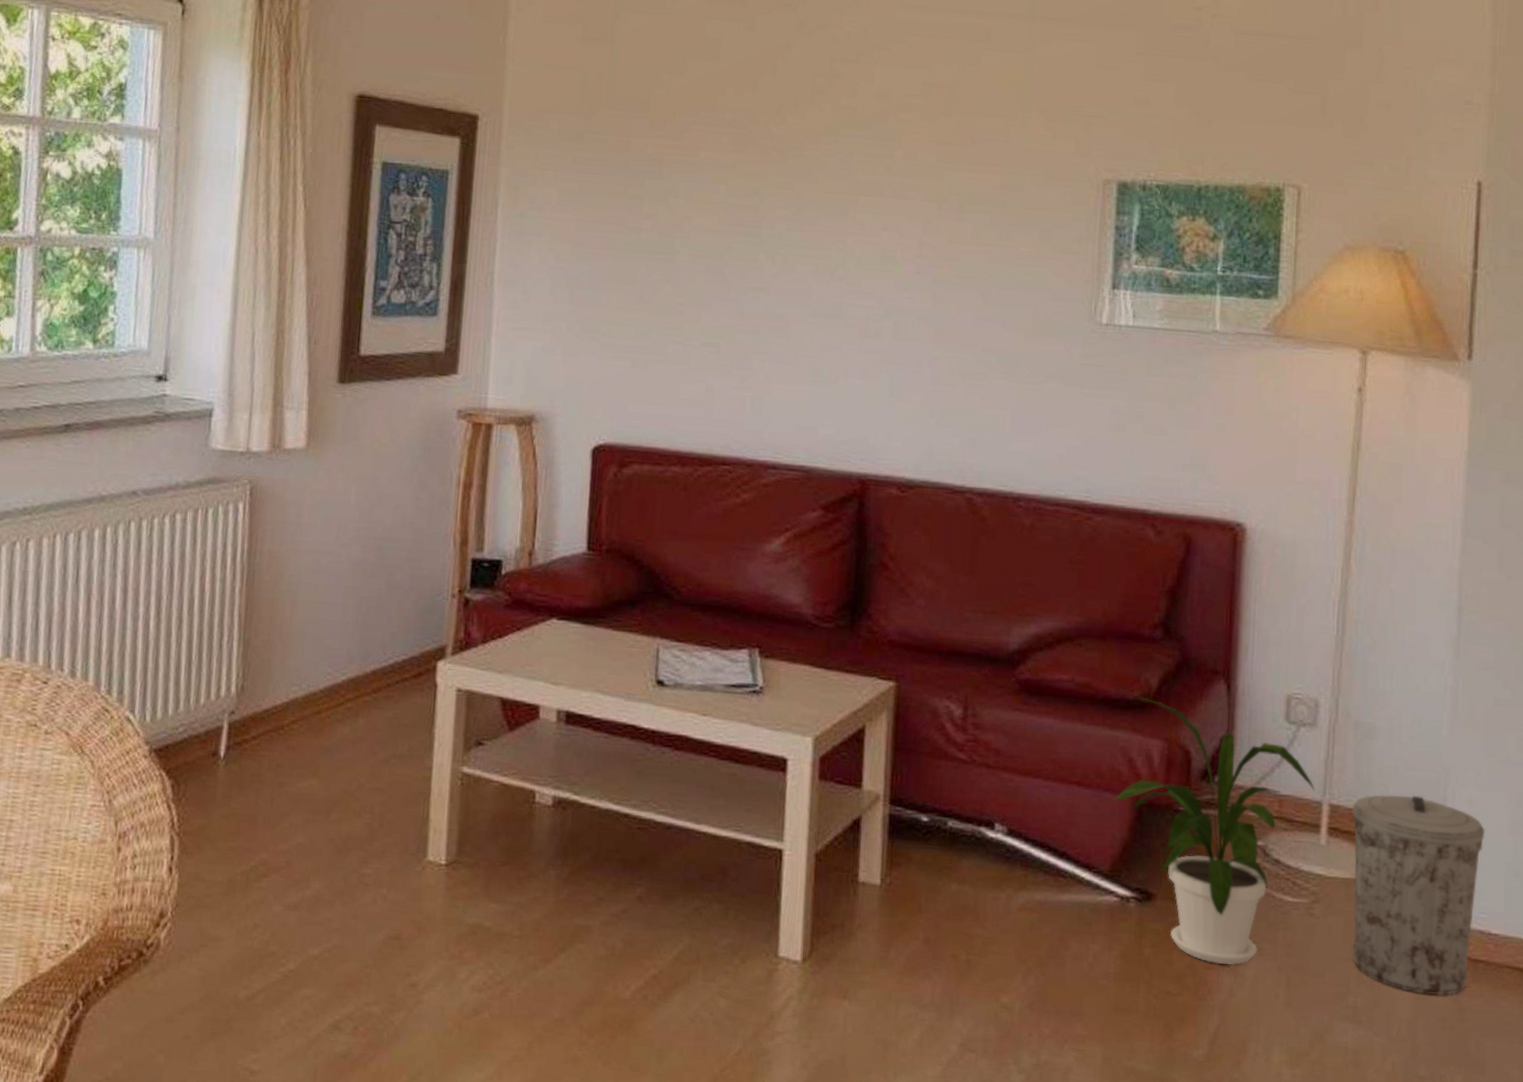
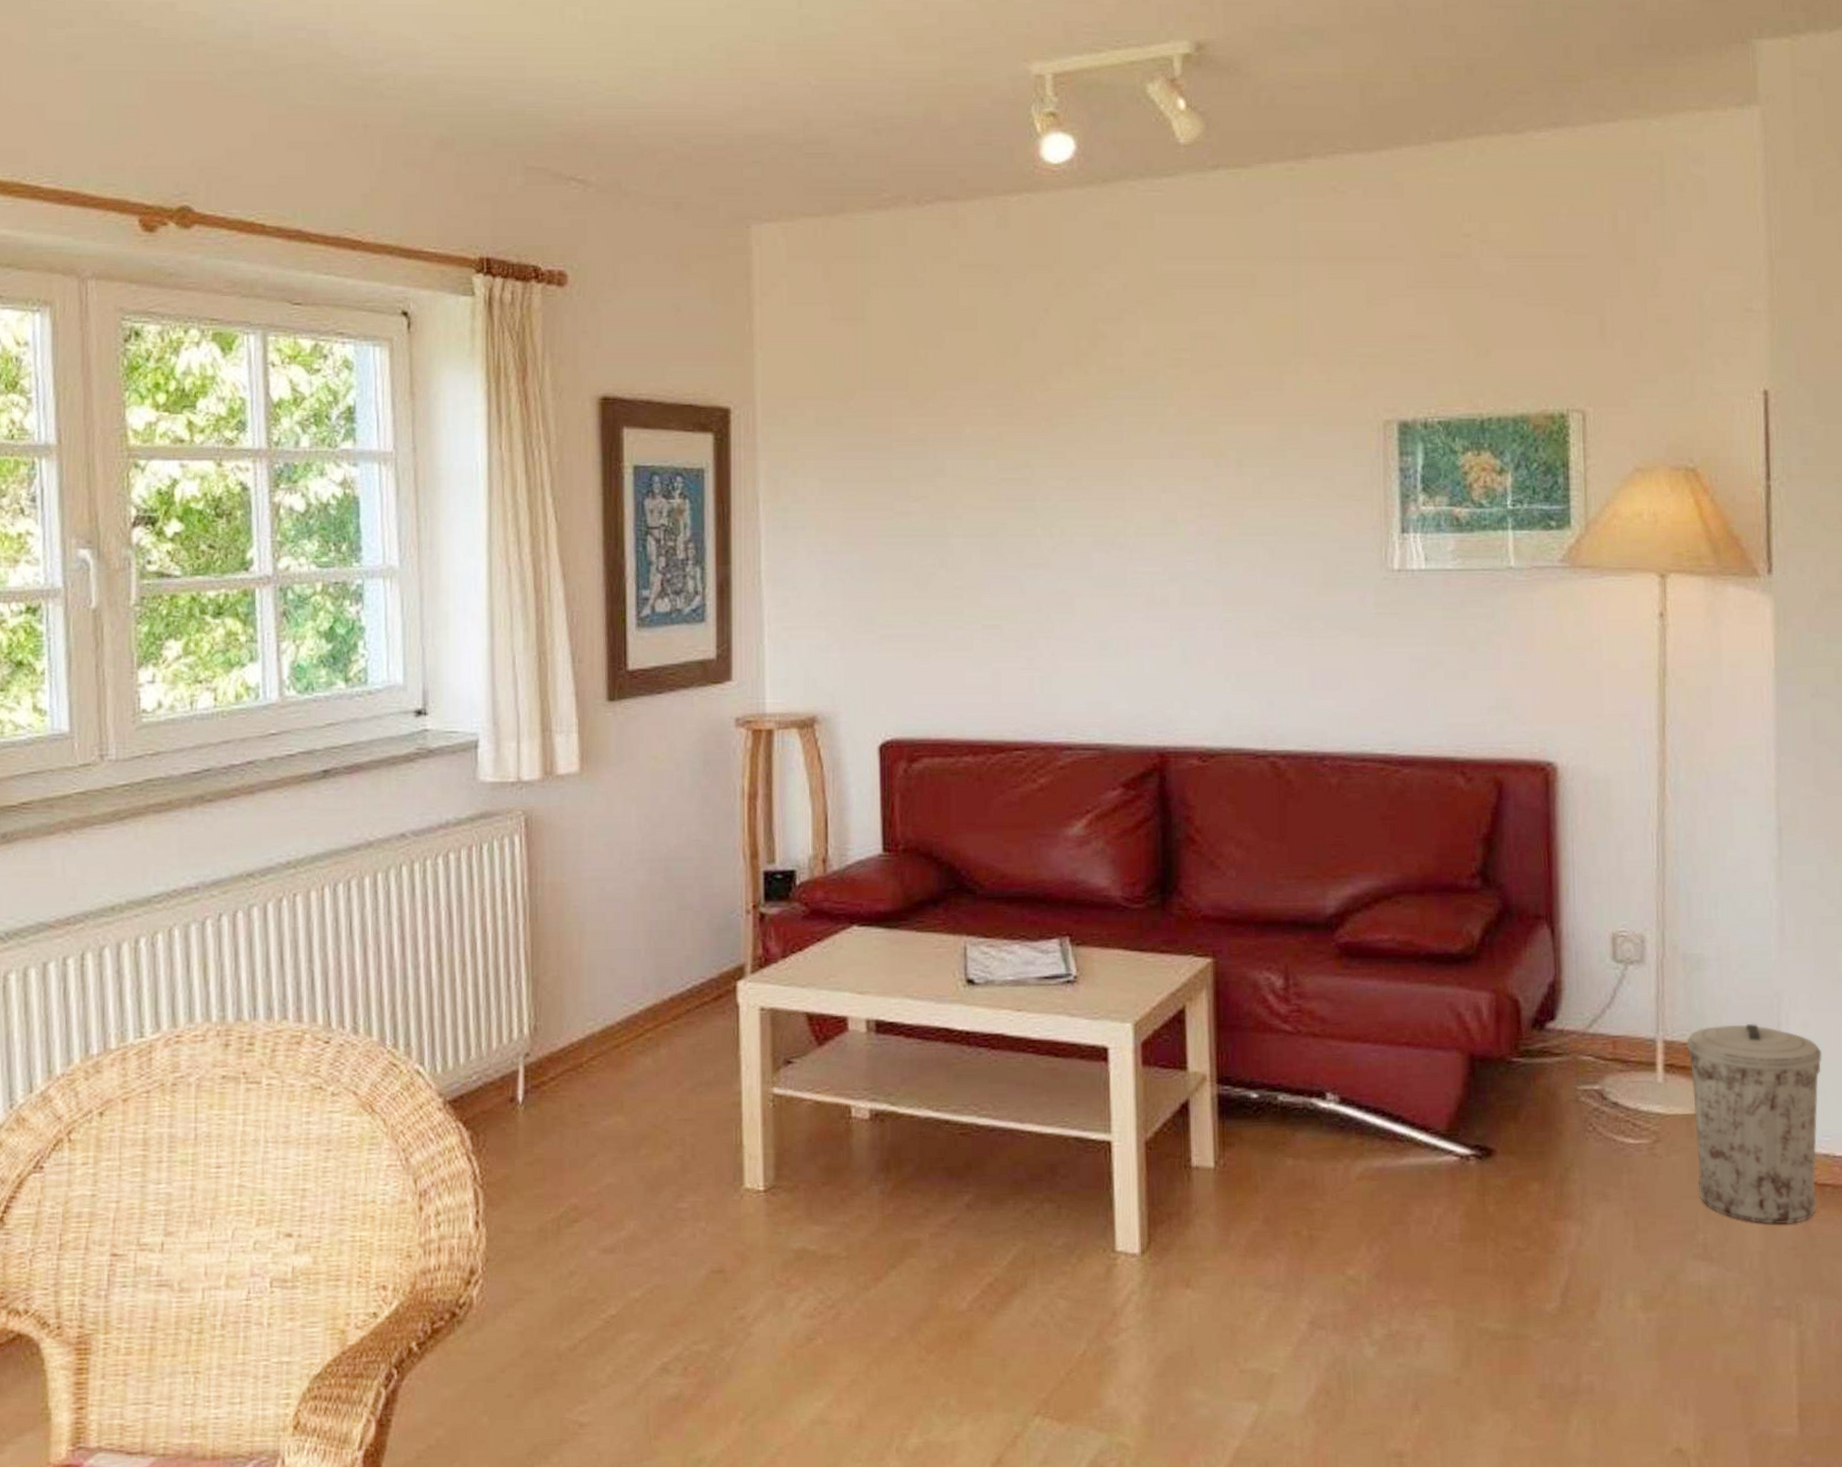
house plant: present [1112,697,1315,965] -> none [1443,949,1648,1214]

